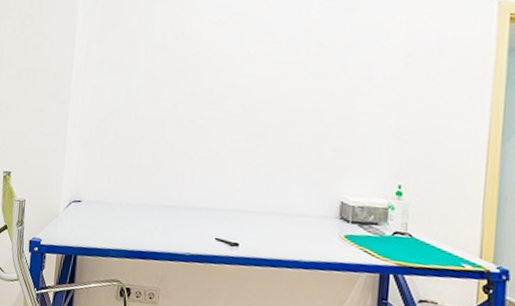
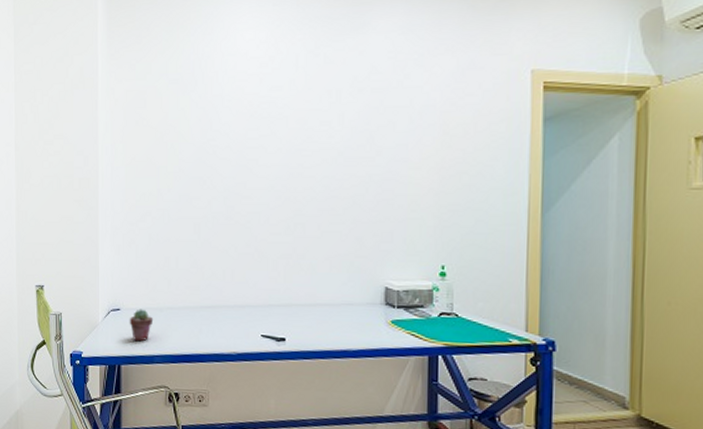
potted succulent: none [88,202,113,235] -> present [129,309,154,342]

